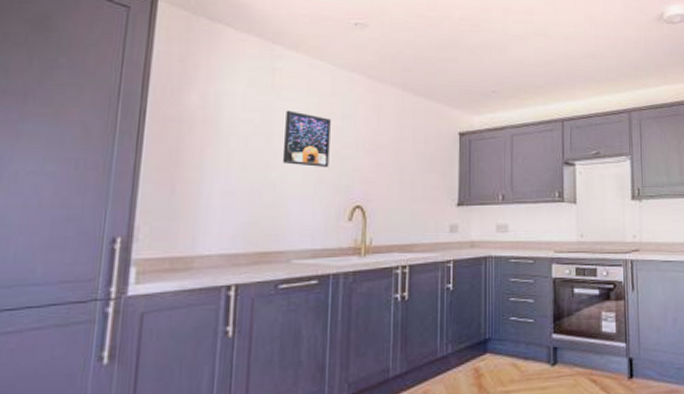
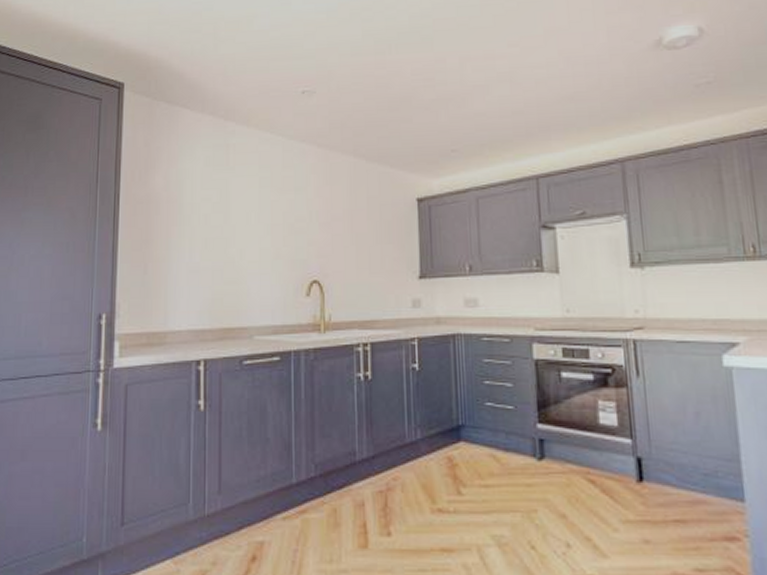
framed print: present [283,110,331,167] -> none [241,186,284,242]

